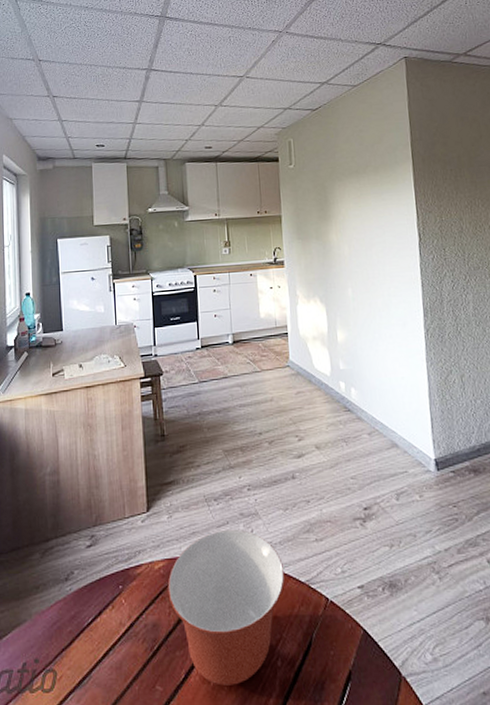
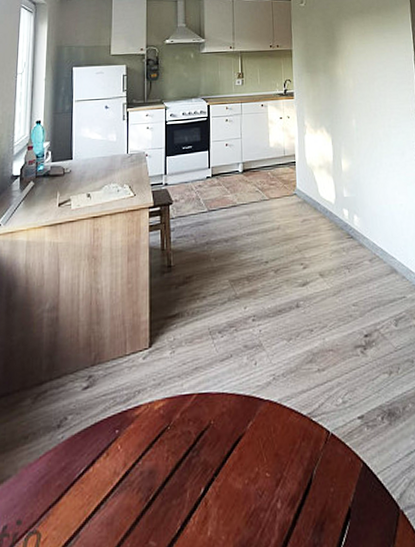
mixing bowl: present [167,530,285,686] -> none [167,363,287,535]

